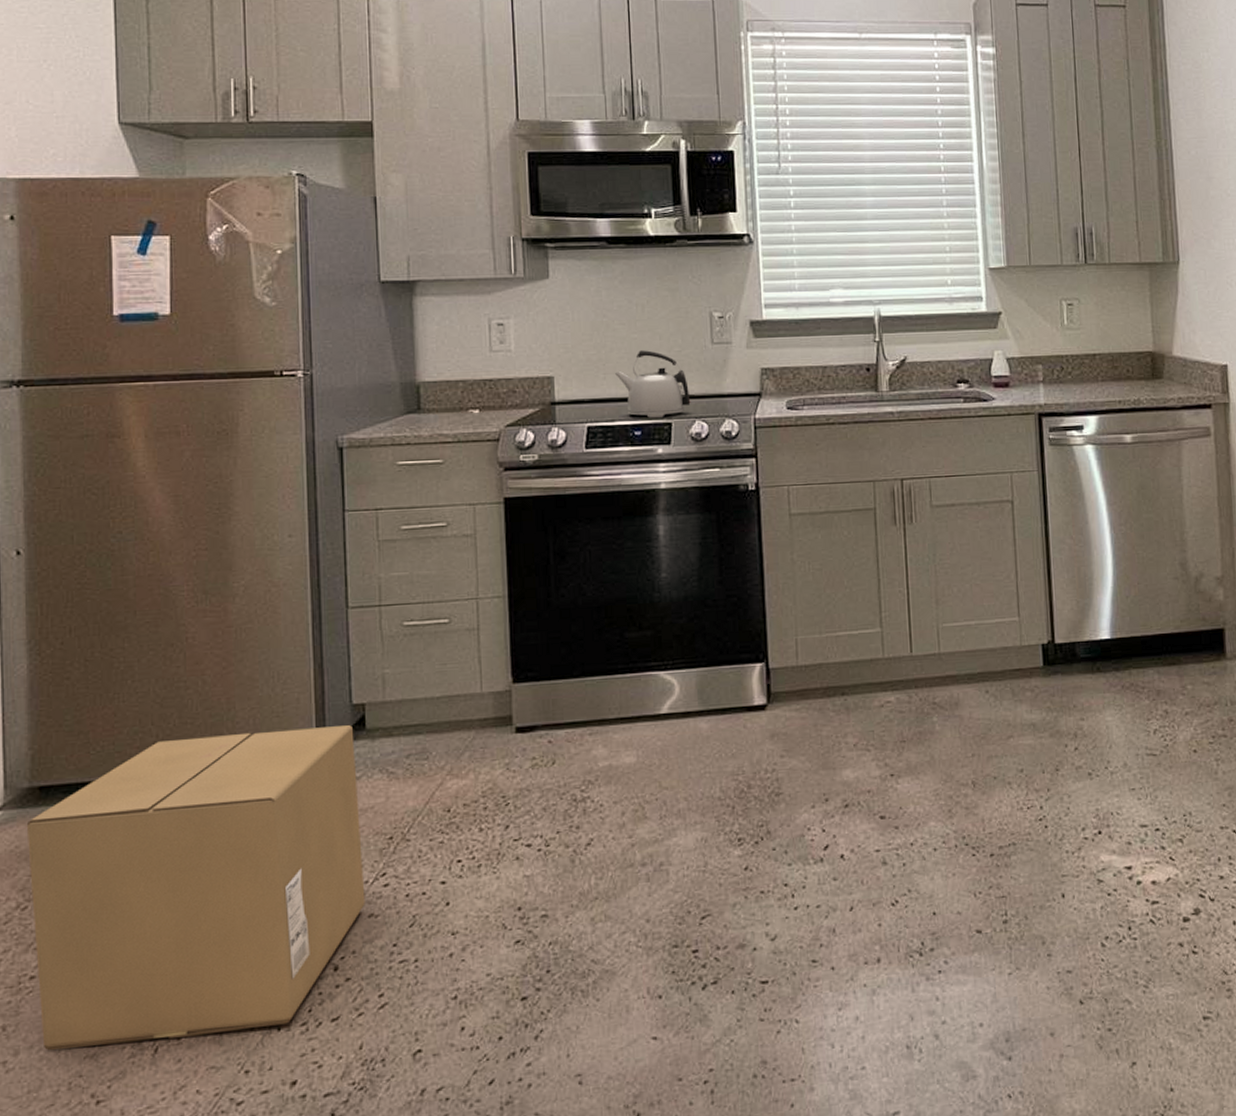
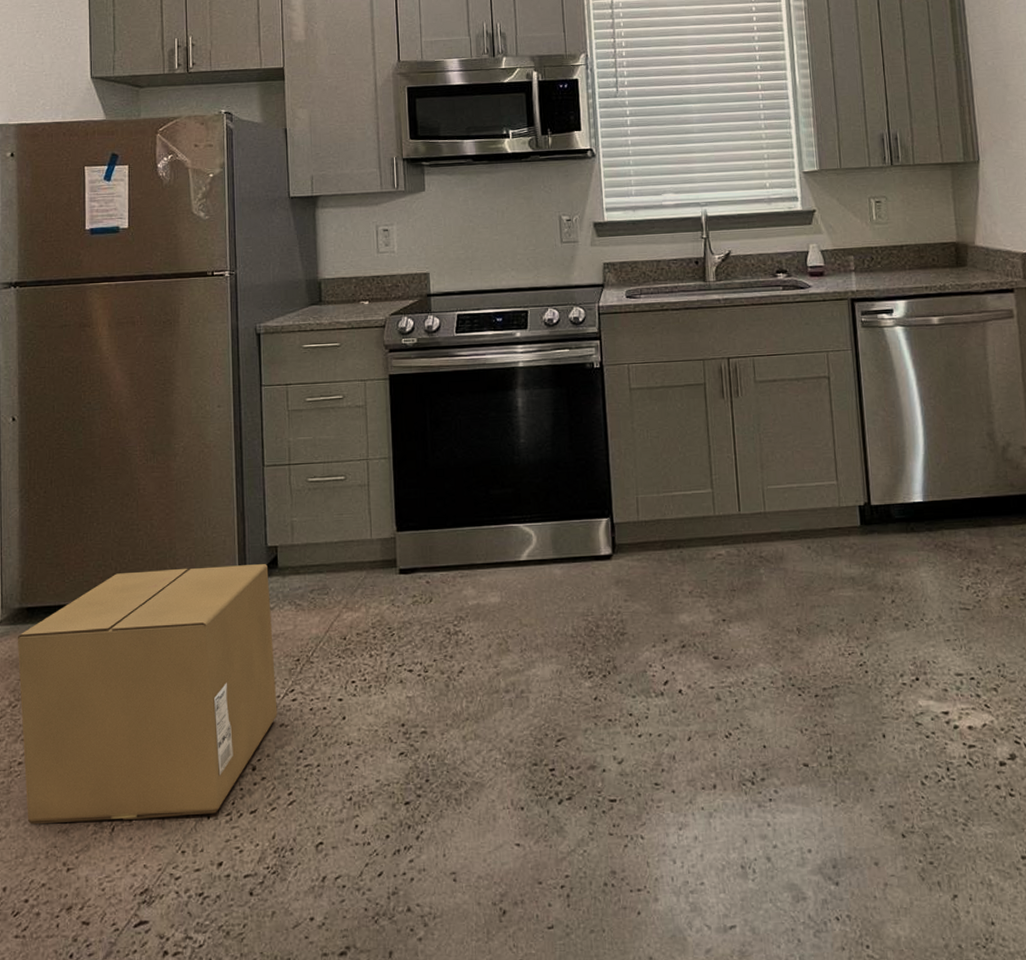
kettle: present [615,350,691,418] -> none [480,249,544,307]

